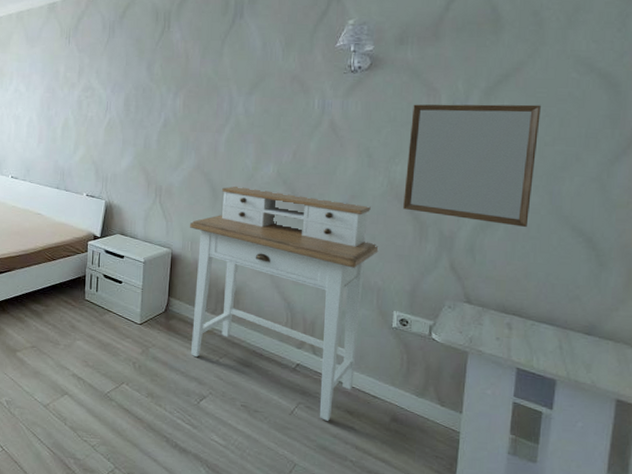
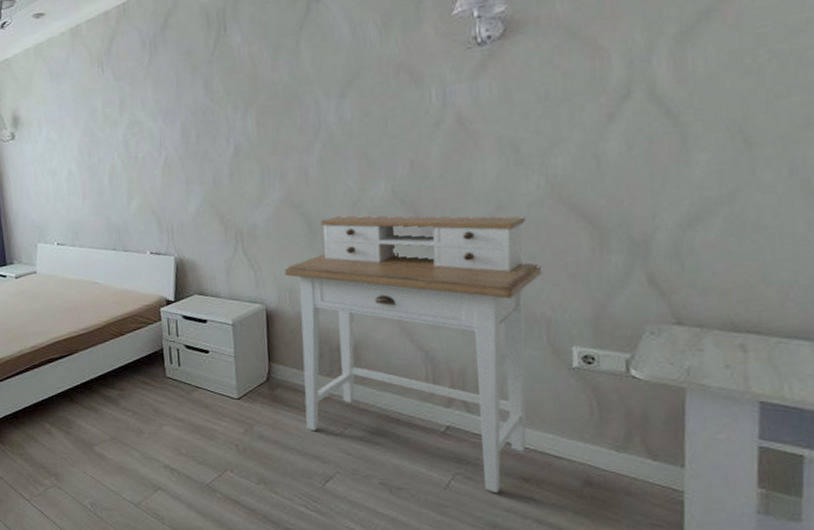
home mirror: present [403,104,541,227] -> none [570,43,765,215]

